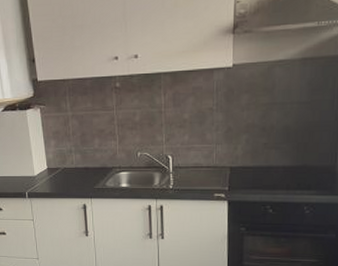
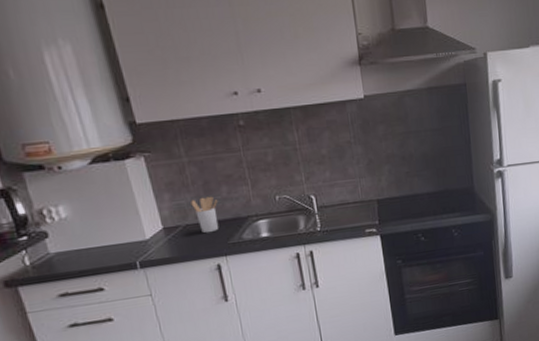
utensil holder: none [70,146,91,177] -> present [191,196,219,234]

